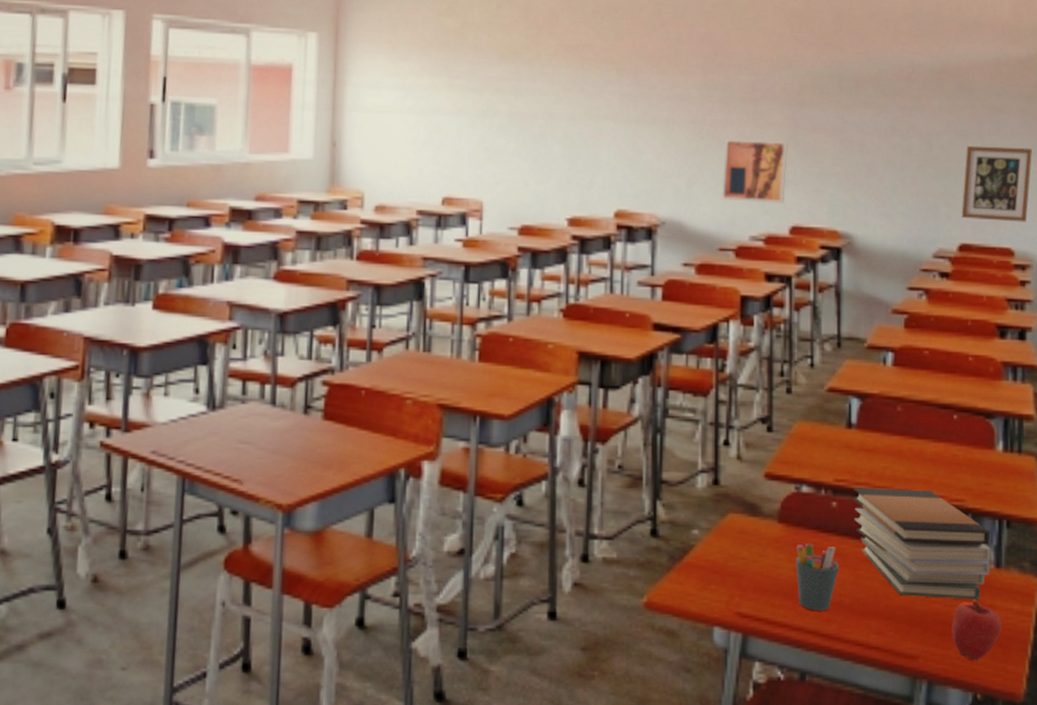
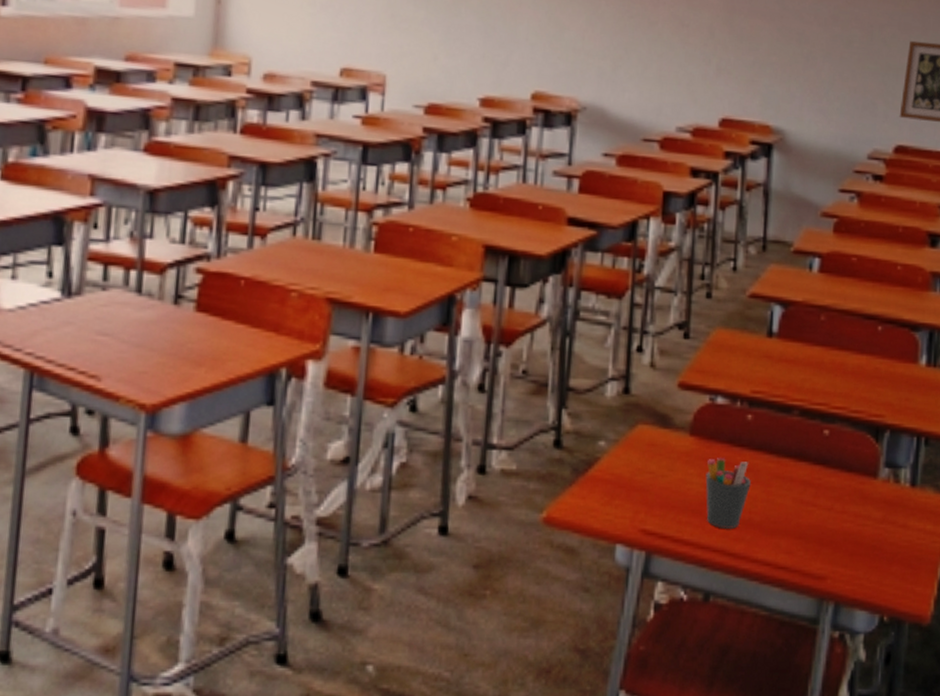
wall art: present [721,138,788,204] -> none [648,18,723,93]
book stack: present [852,486,991,600] -> none [769,399,908,520]
apple: present [952,599,1001,661] -> none [862,518,913,582]

